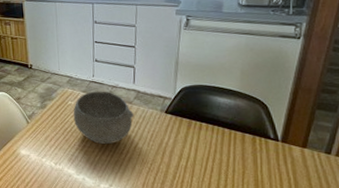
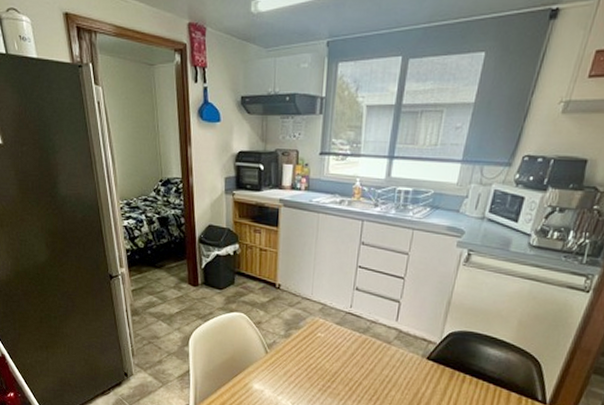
bowl: present [73,91,133,145] -> none [320,324,391,388]

